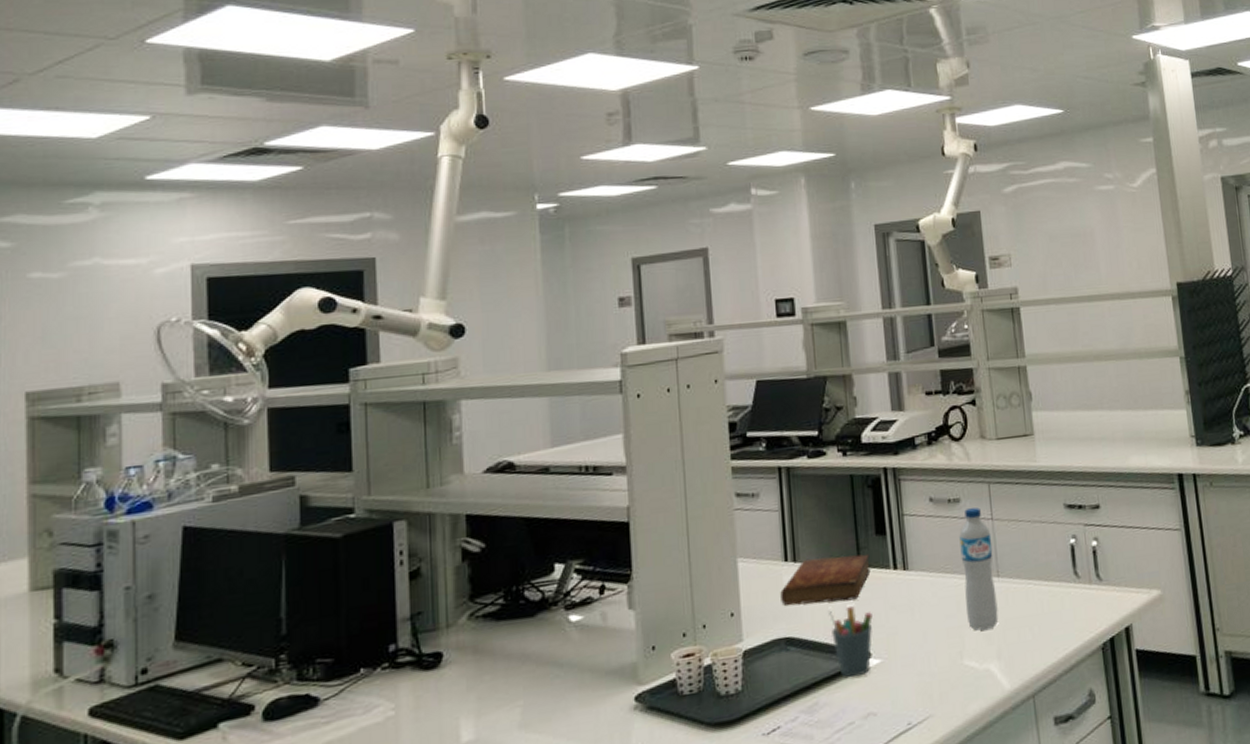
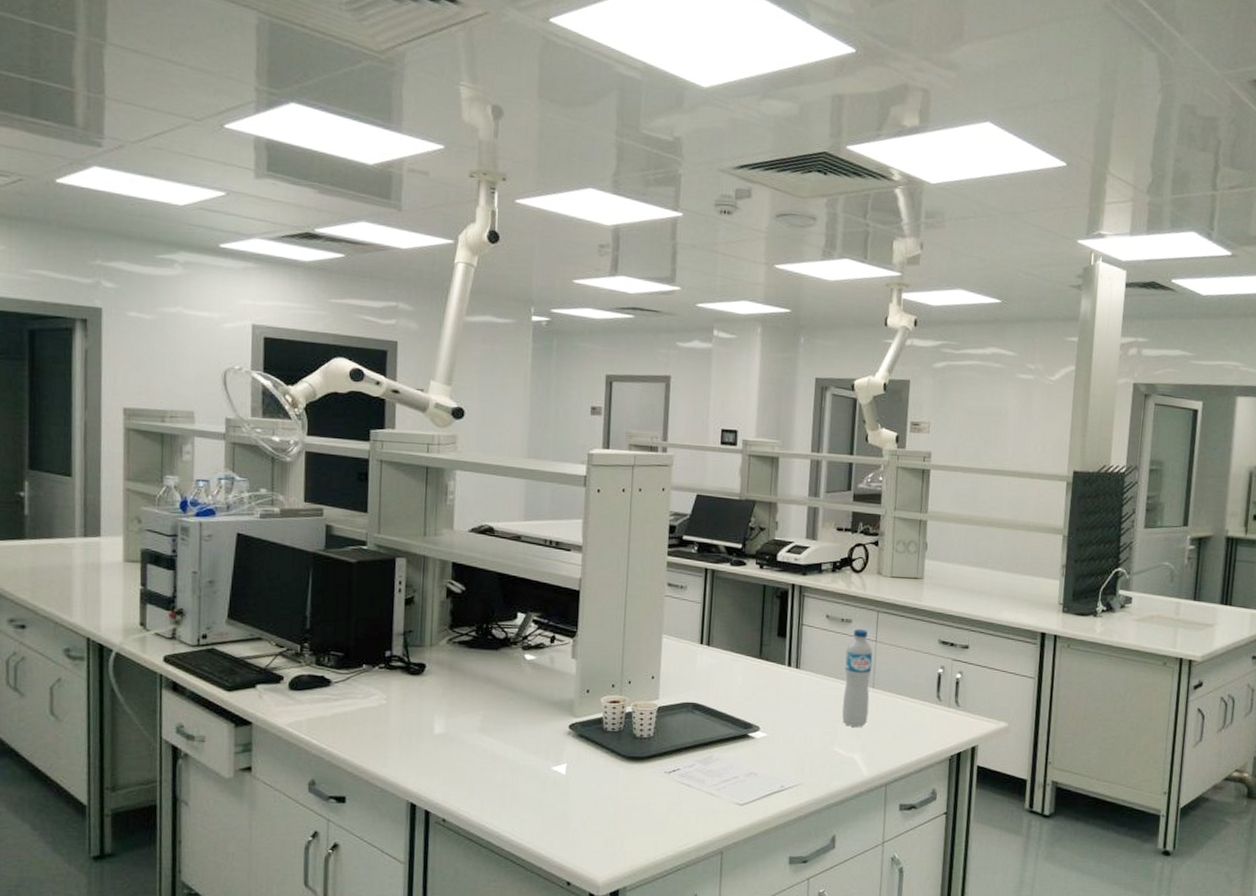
bible: present [780,554,871,606] -> none [693,646,770,684]
pen holder: present [829,606,873,678] -> none [730,687,765,744]

